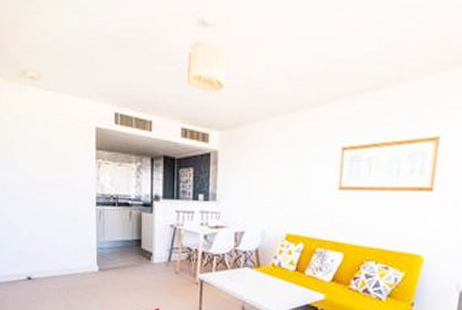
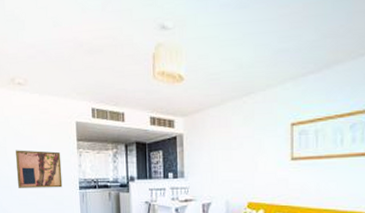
wall art: none [25,155,77,202] -> present [16,150,63,188]

